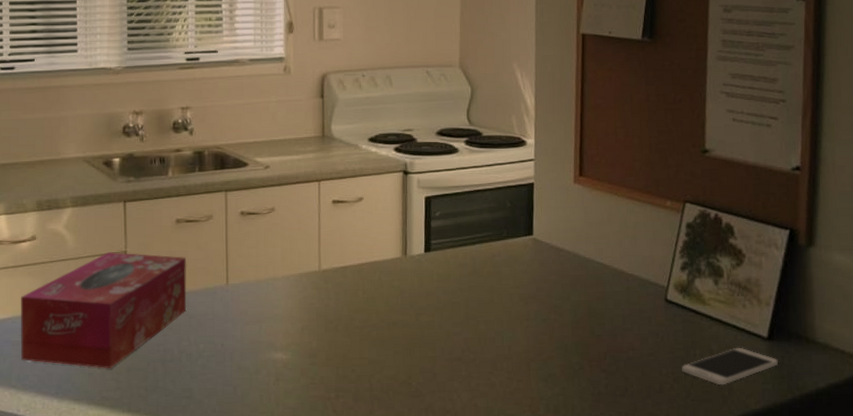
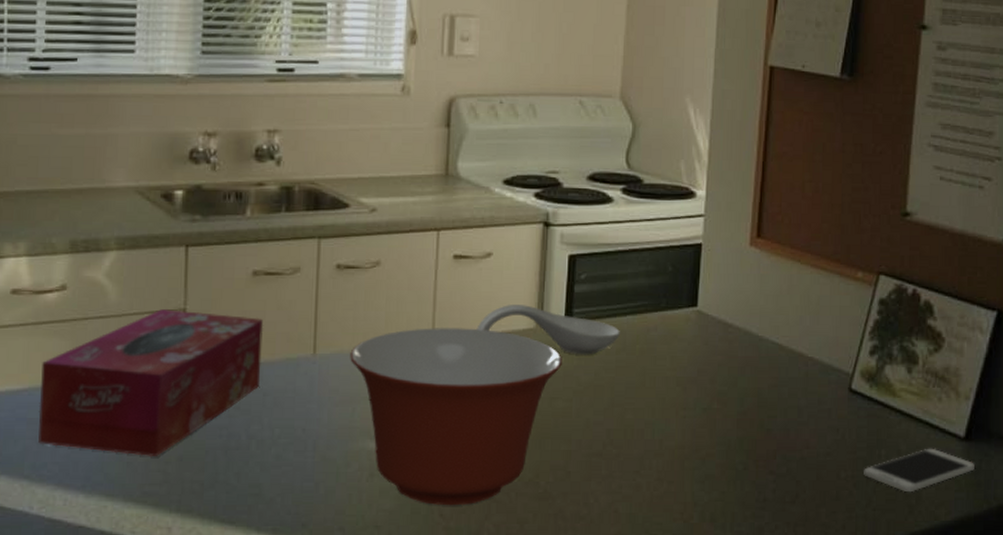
mixing bowl: none [255,259,425,404] -> present [350,328,562,506]
spoon rest: none [354,239,470,278] -> present [476,305,620,355]

